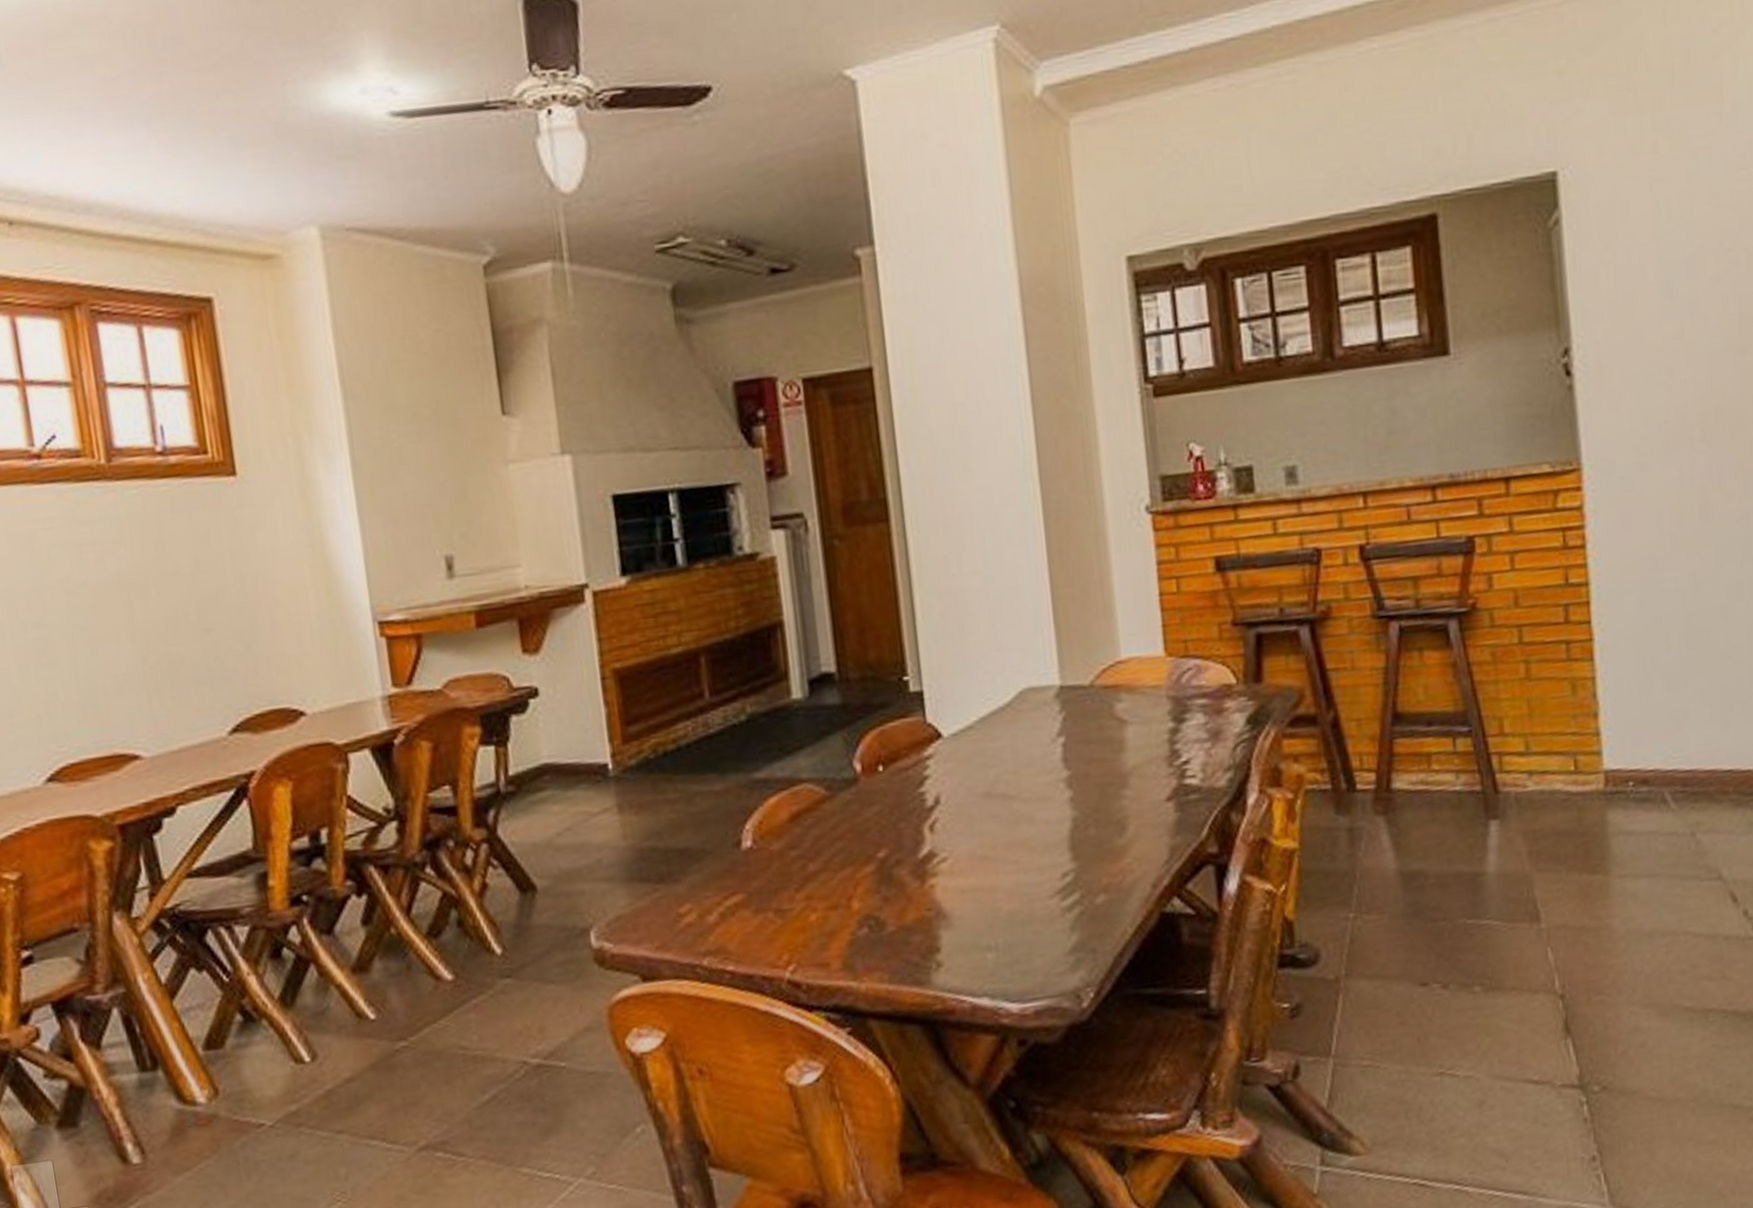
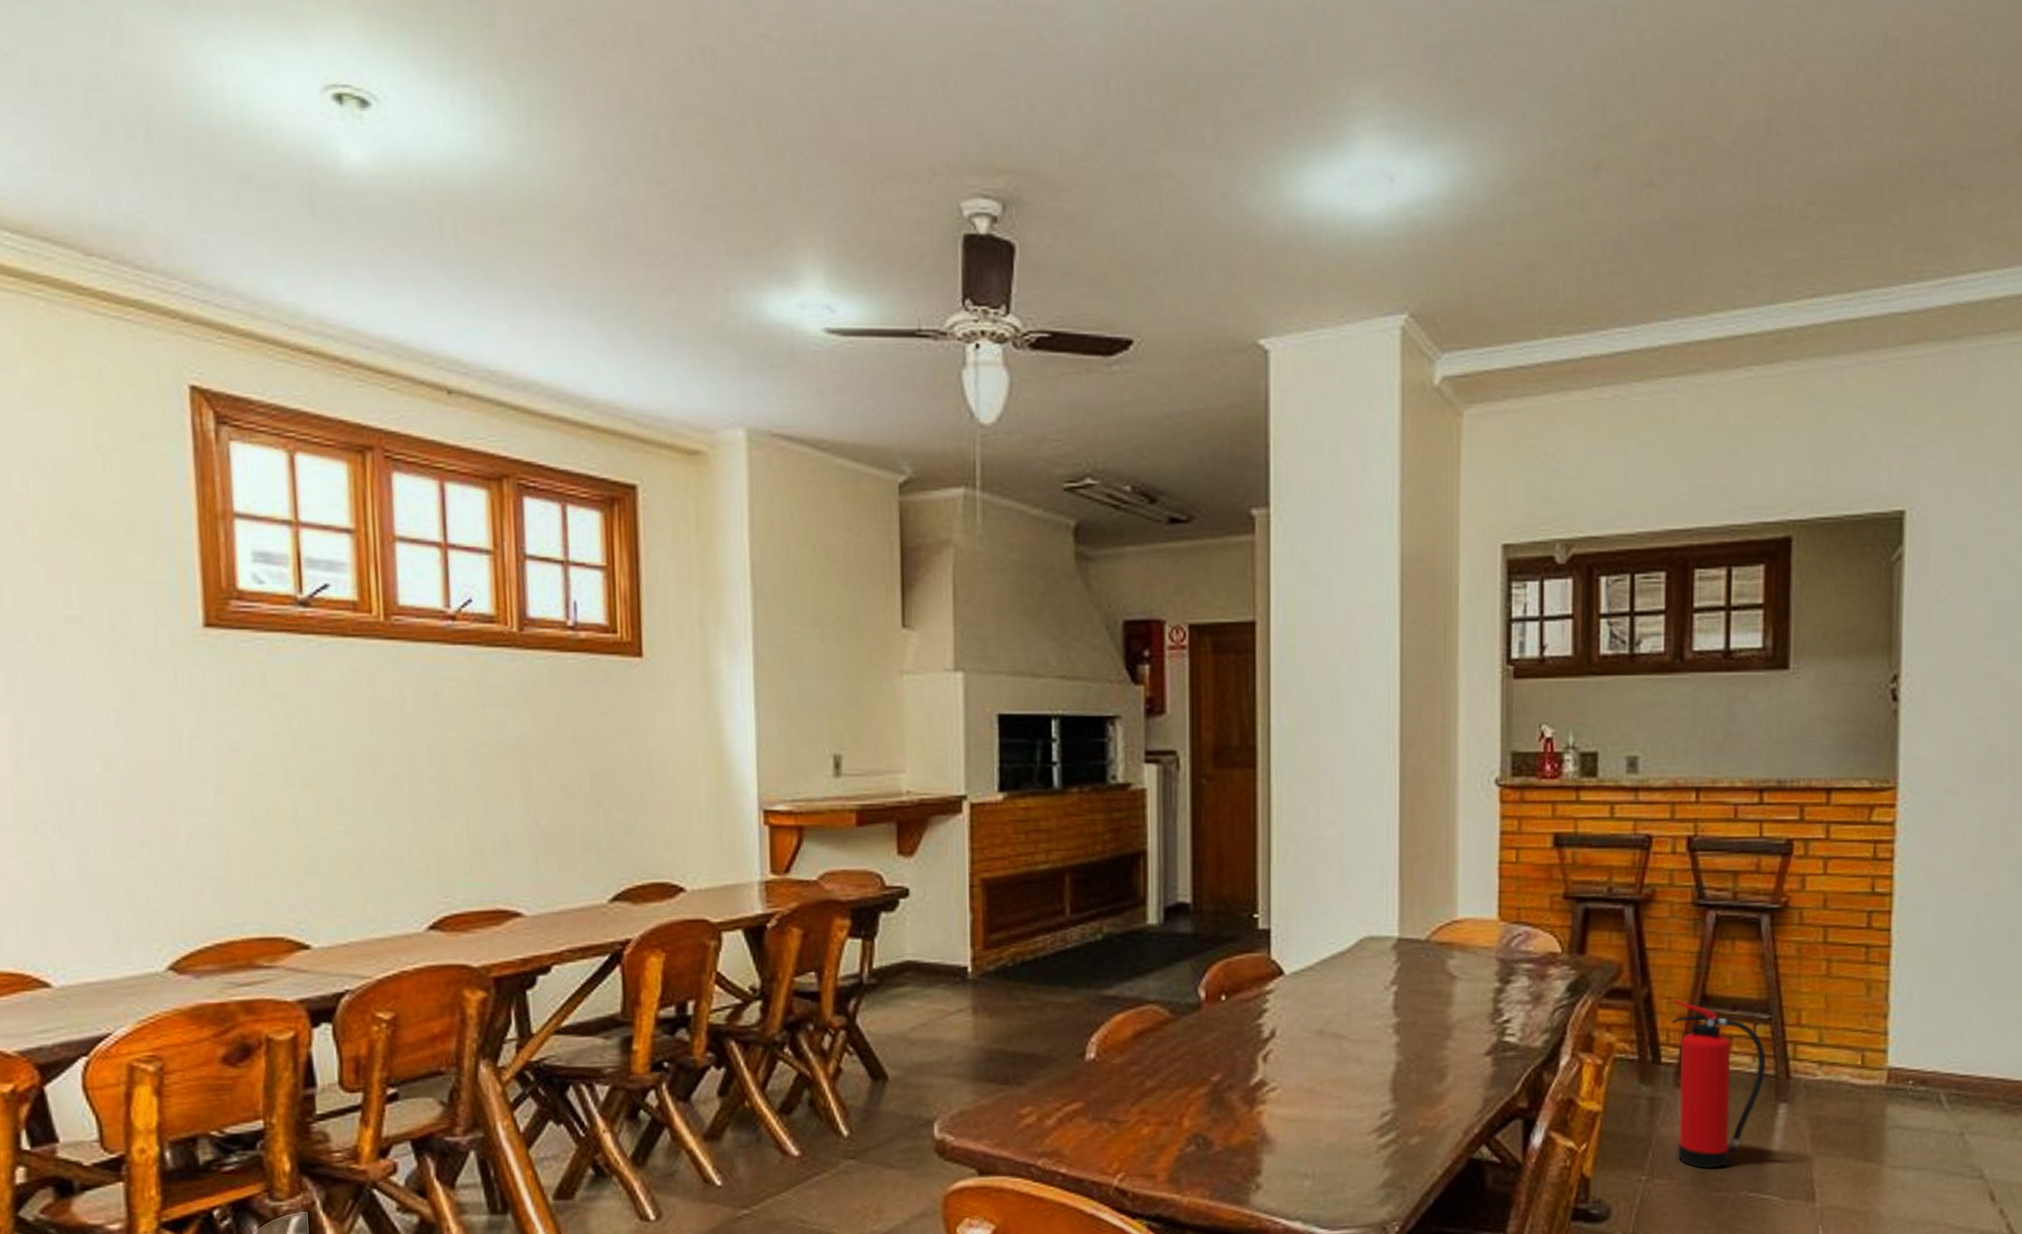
fire extinguisher: none [1362,721,1471,899] -> present [1672,999,1767,1169]

